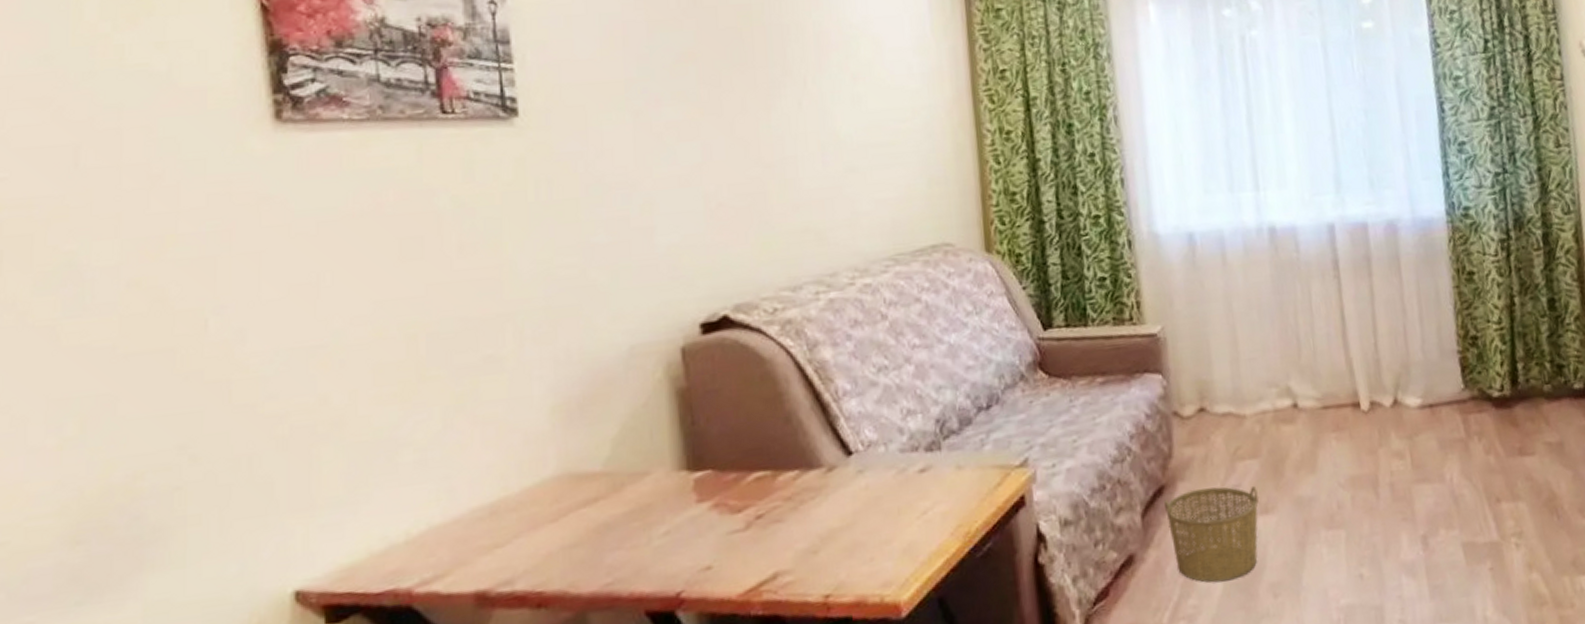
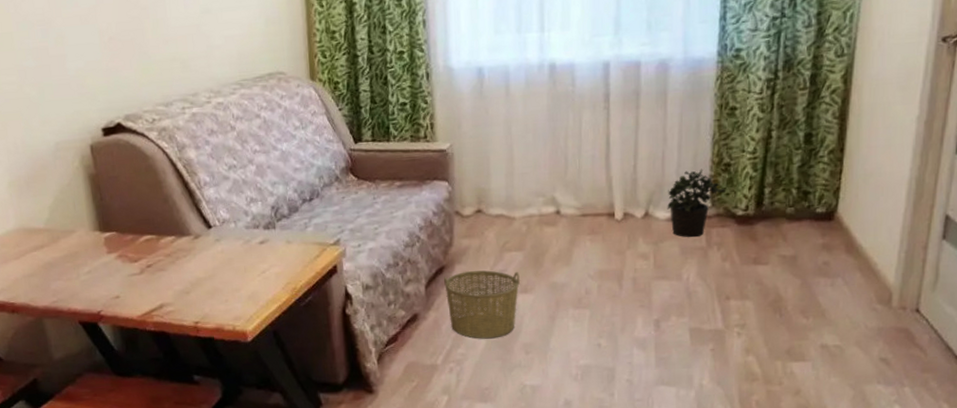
potted plant: none [1415,343,1477,428] -> present [667,169,725,237]

